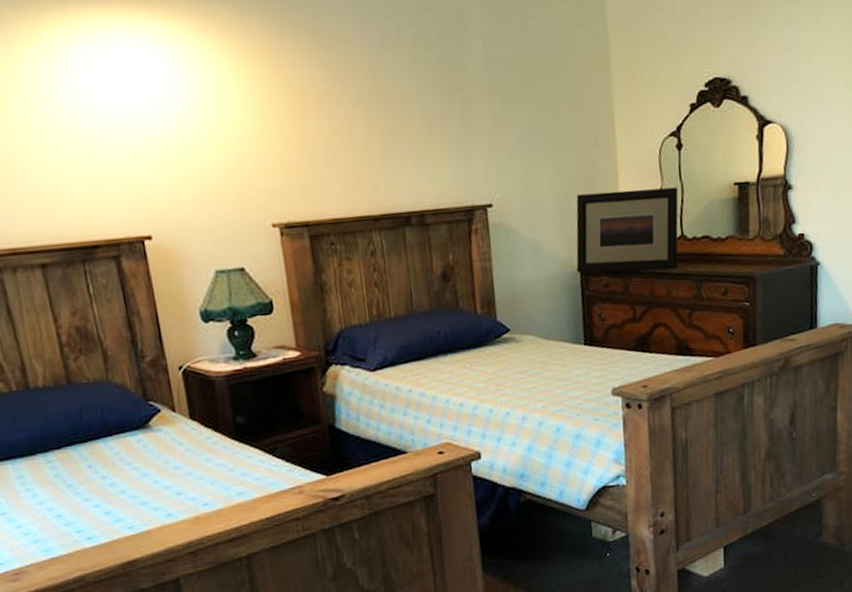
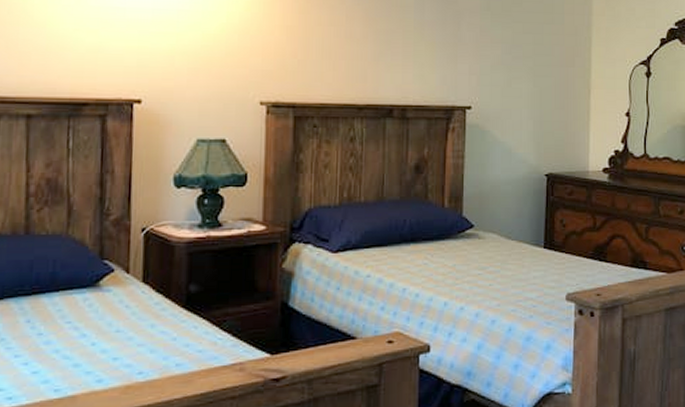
picture frame: present [576,187,679,274] -> none [544,107,644,185]

